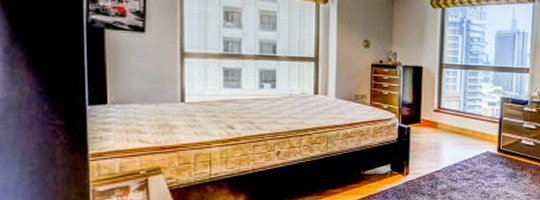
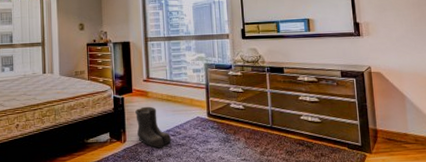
boots: none [421,138,458,182] -> present [135,106,172,149]

